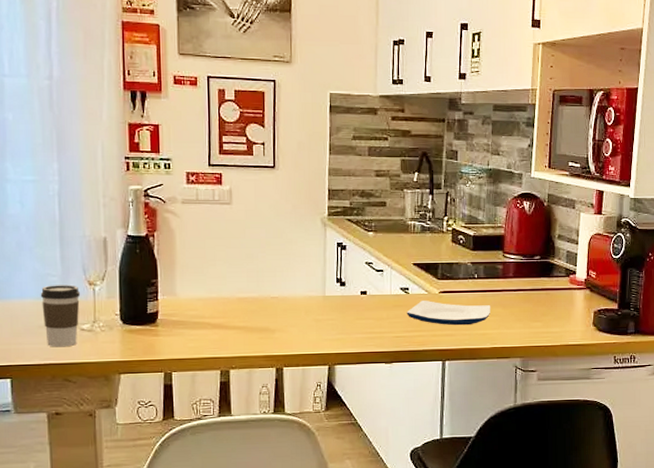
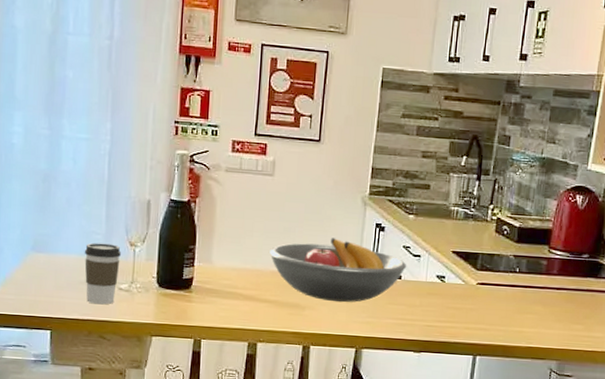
fruit bowl: none [234,260,371,322] -> present [270,238,407,303]
plate: present [406,300,490,326] -> none [440,290,530,321]

